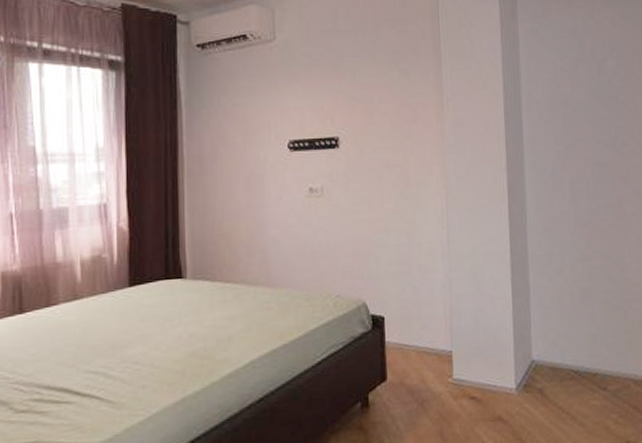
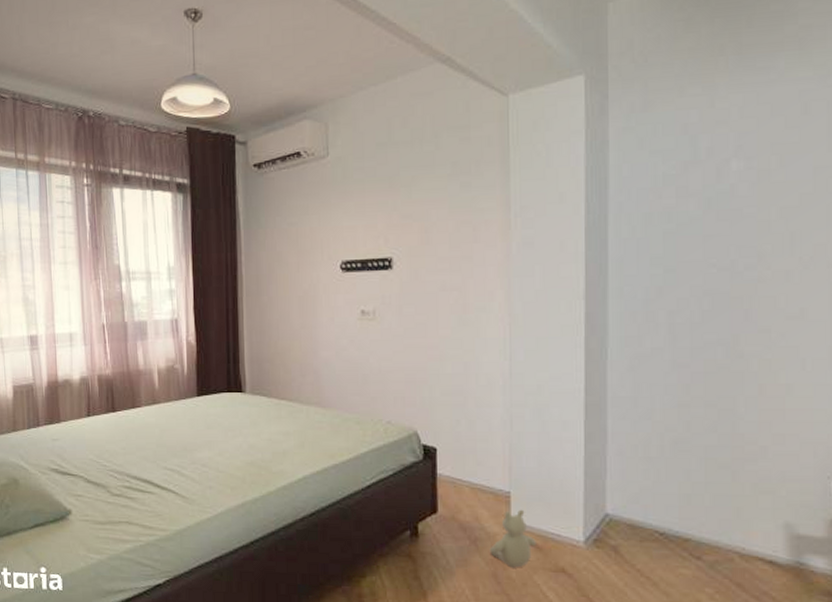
stuffed bear: none [435,366,476,424] -> present [489,509,536,568]

